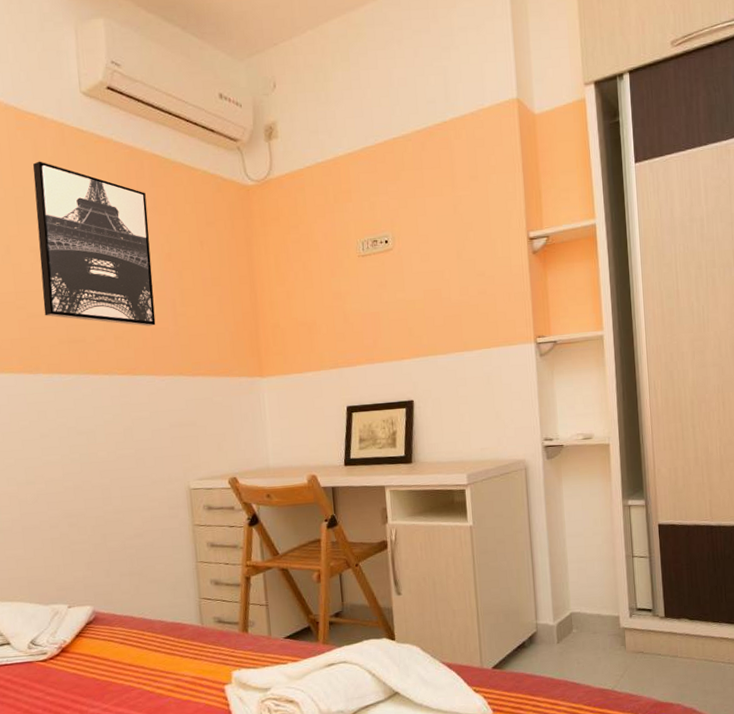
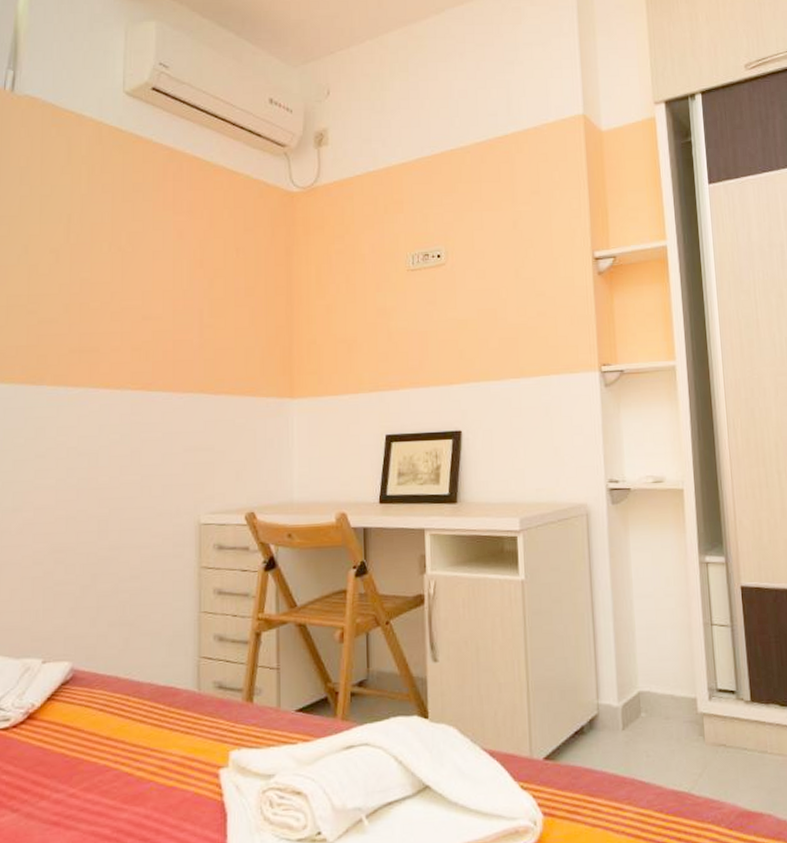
wall art: present [32,161,156,327] -> none [57,159,182,337]

